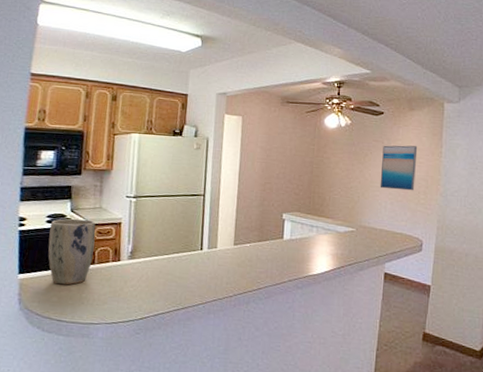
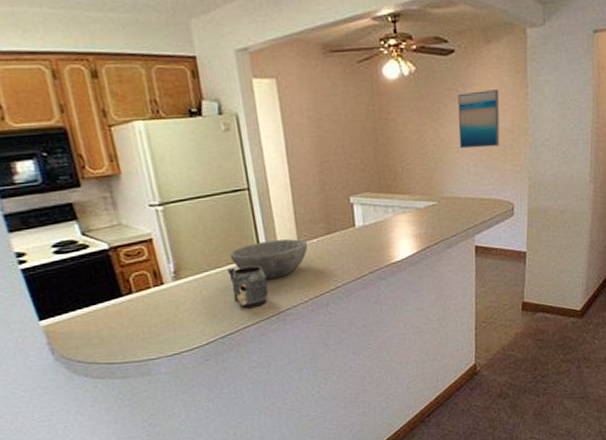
plant pot: present [48,218,96,285] -> none [60,241,129,324]
mug: none [171,256,202,294] -> present [228,265,269,309]
bowl: none [178,239,241,272] -> present [230,239,308,279]

